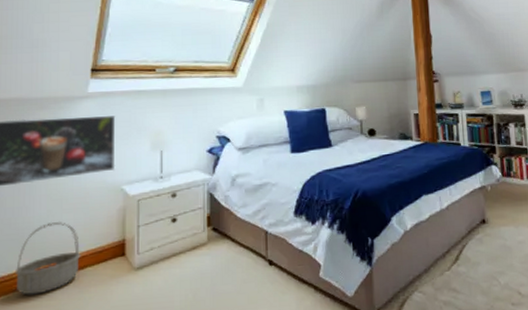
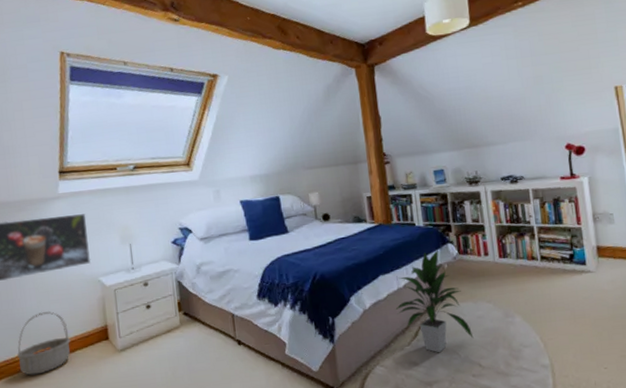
indoor plant: none [437,171,514,279] -> present [395,250,474,353]

